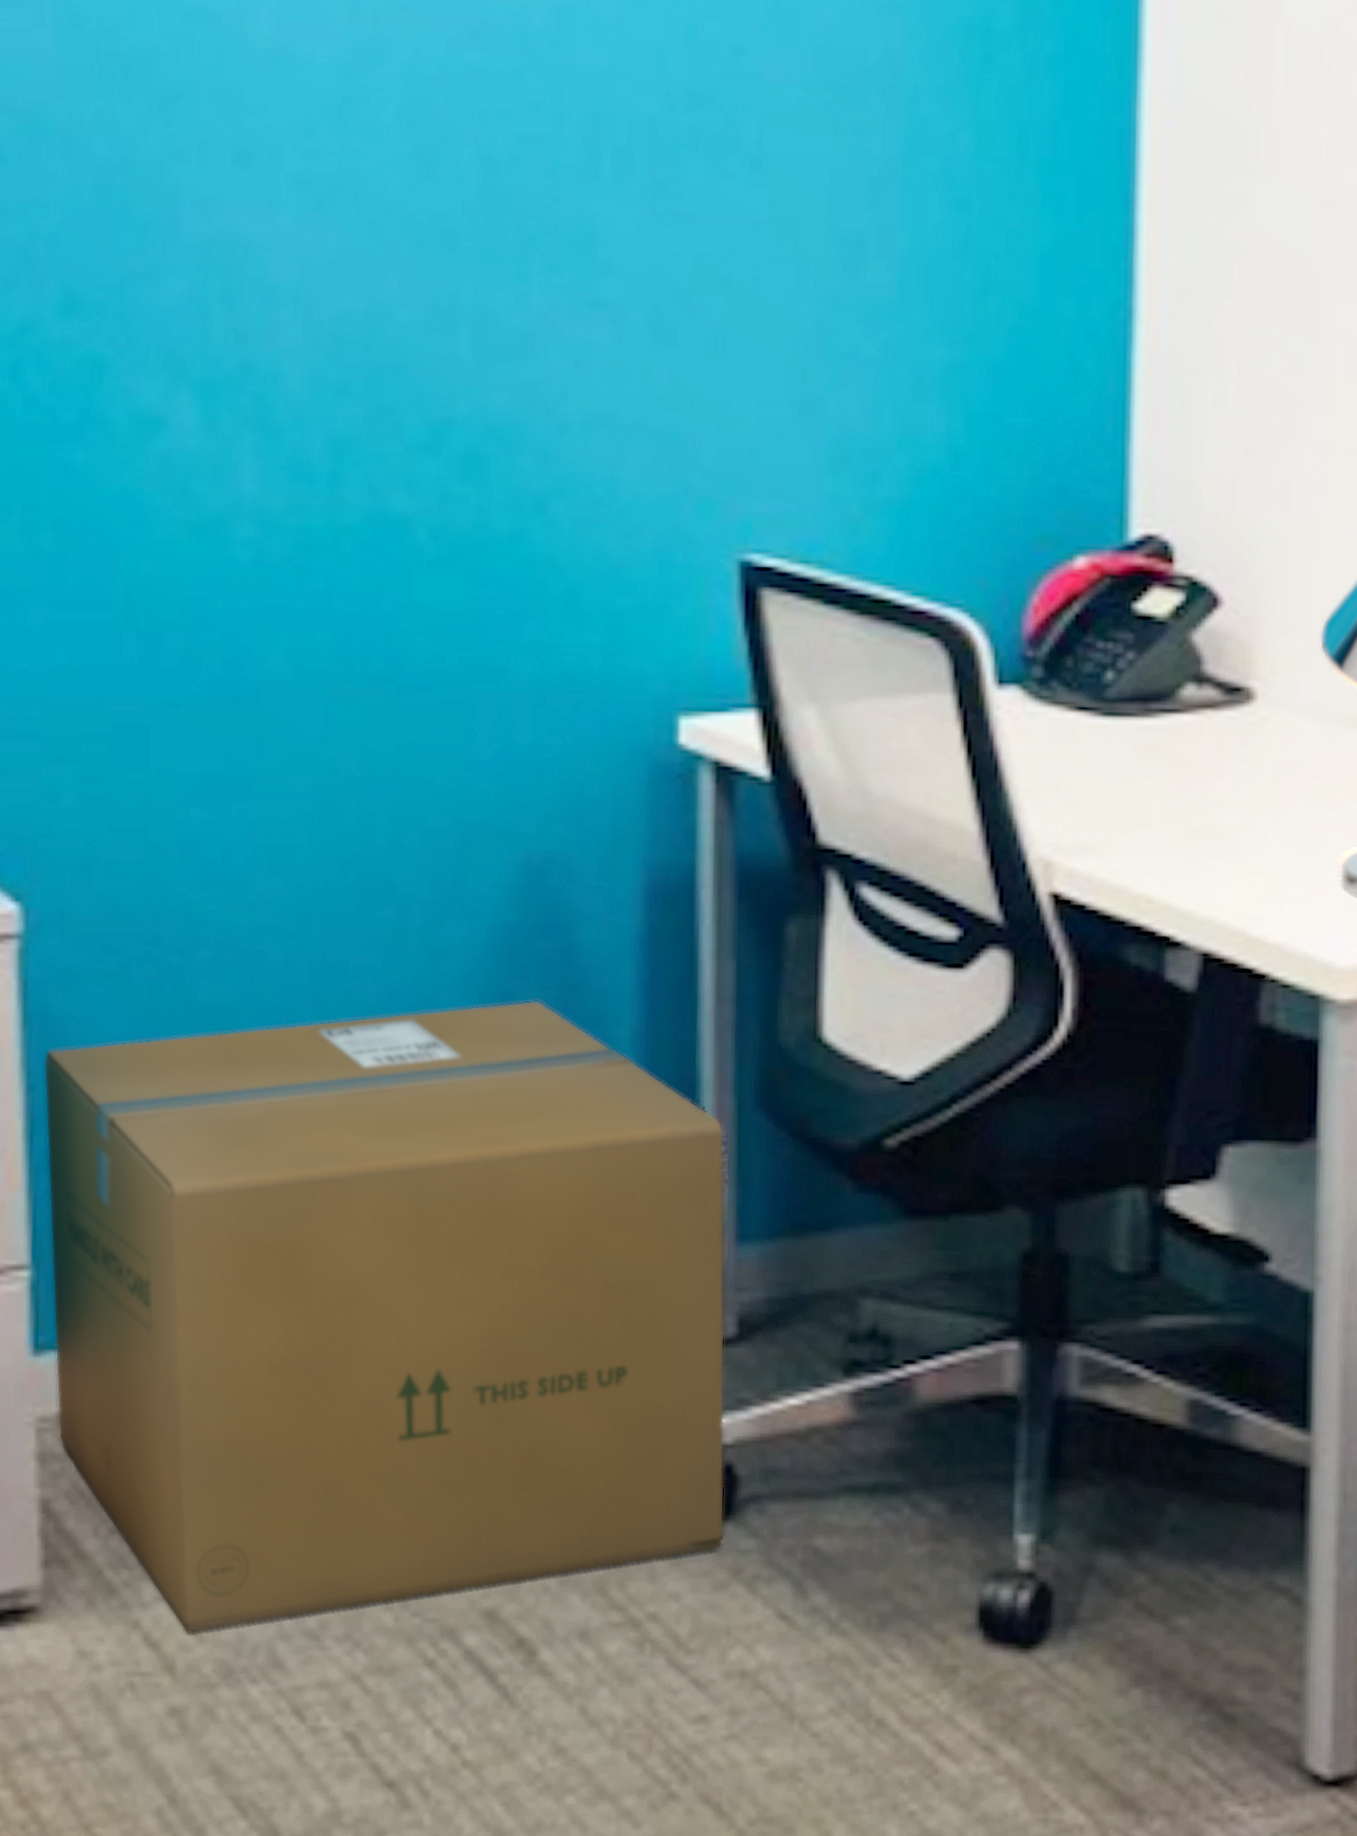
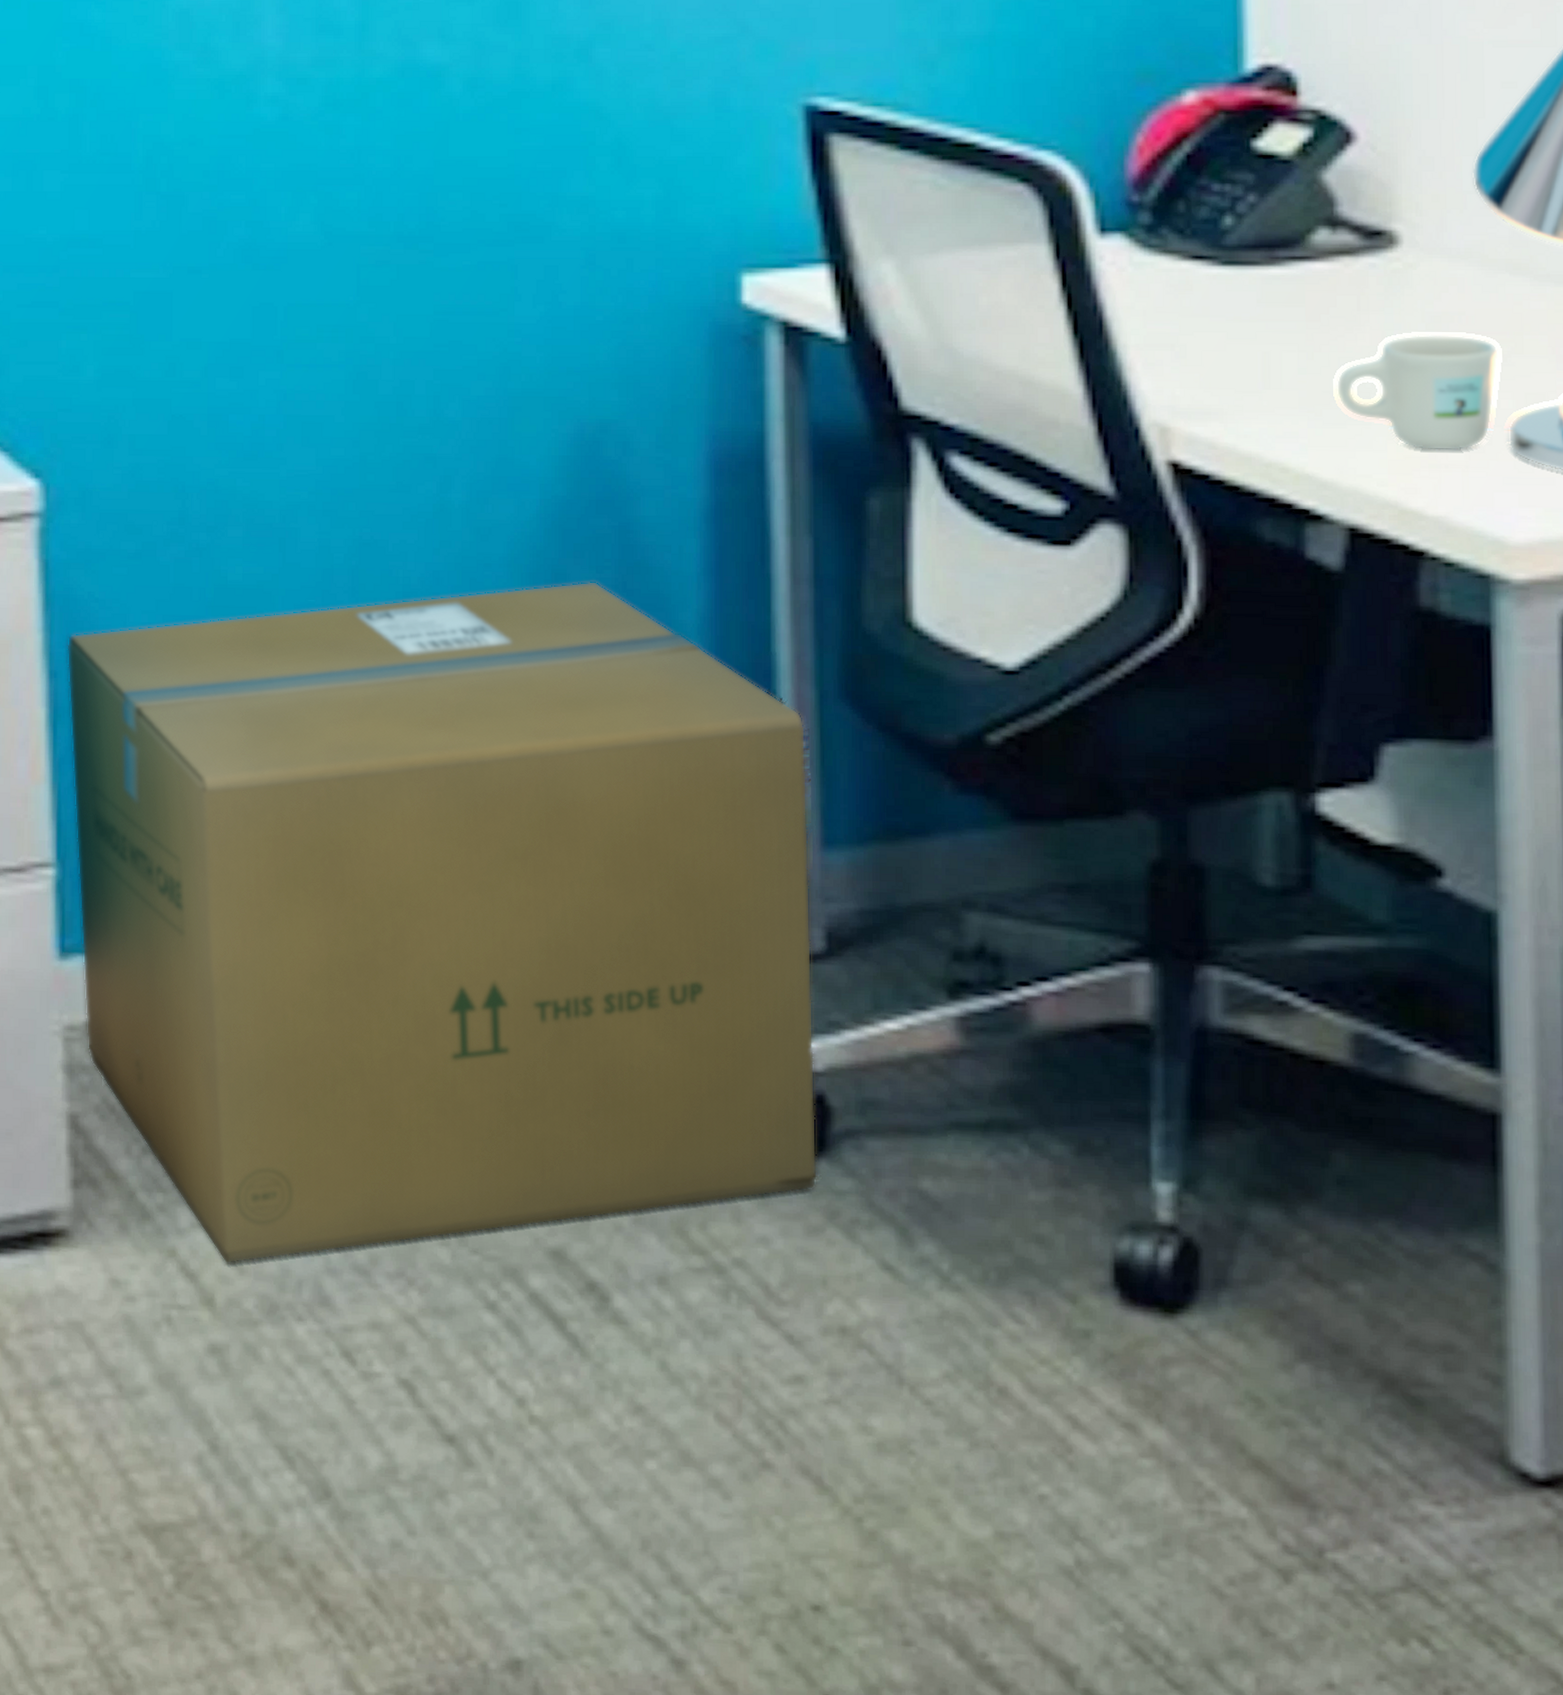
mug: none [1196,781,1336,885] -> present [1336,334,1500,451]

